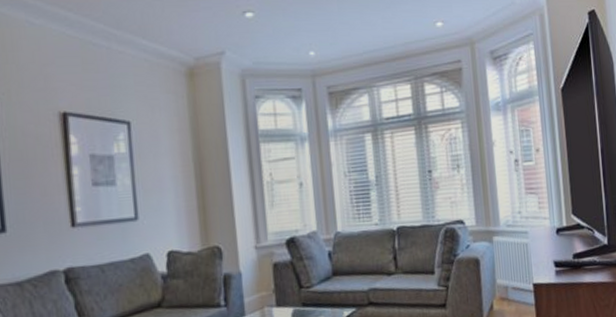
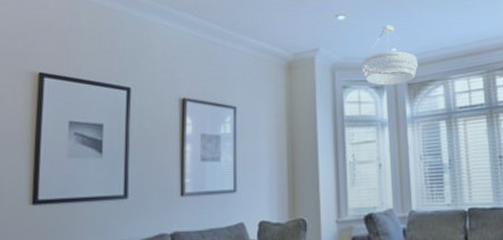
chandelier: none [276,24,340,95] -> present [362,25,419,86]

